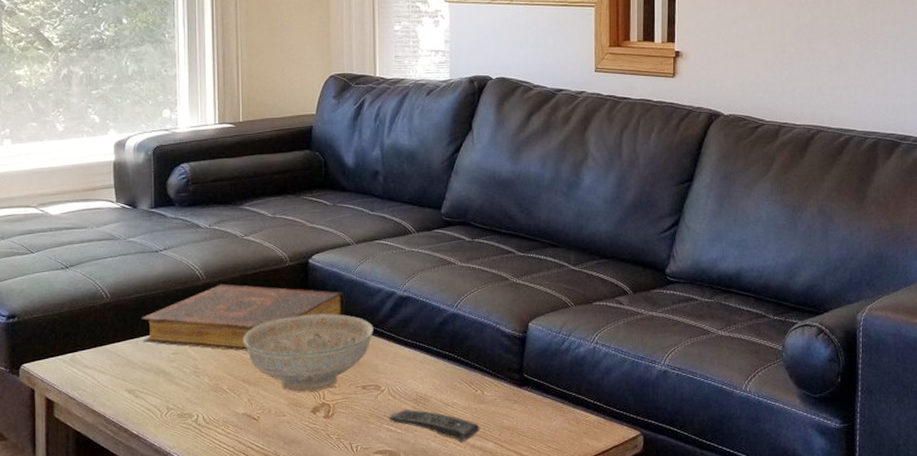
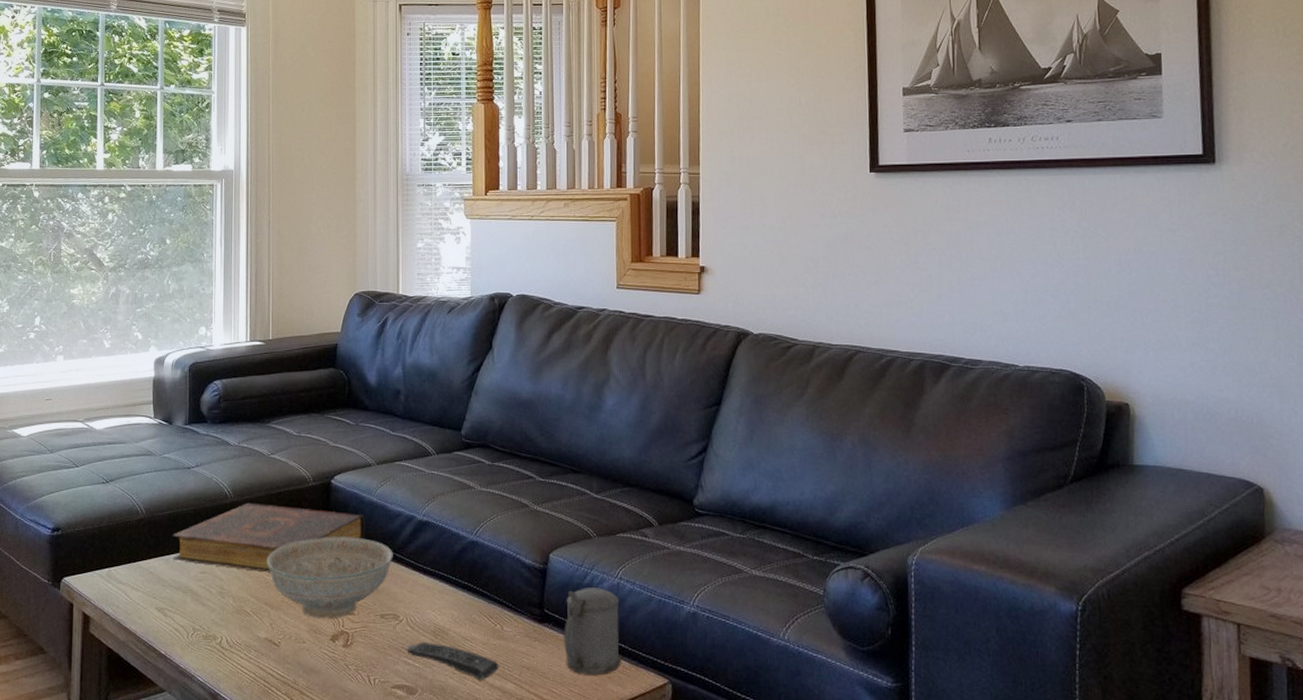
beer stein: none [542,352,597,432] -> present [564,588,621,676]

